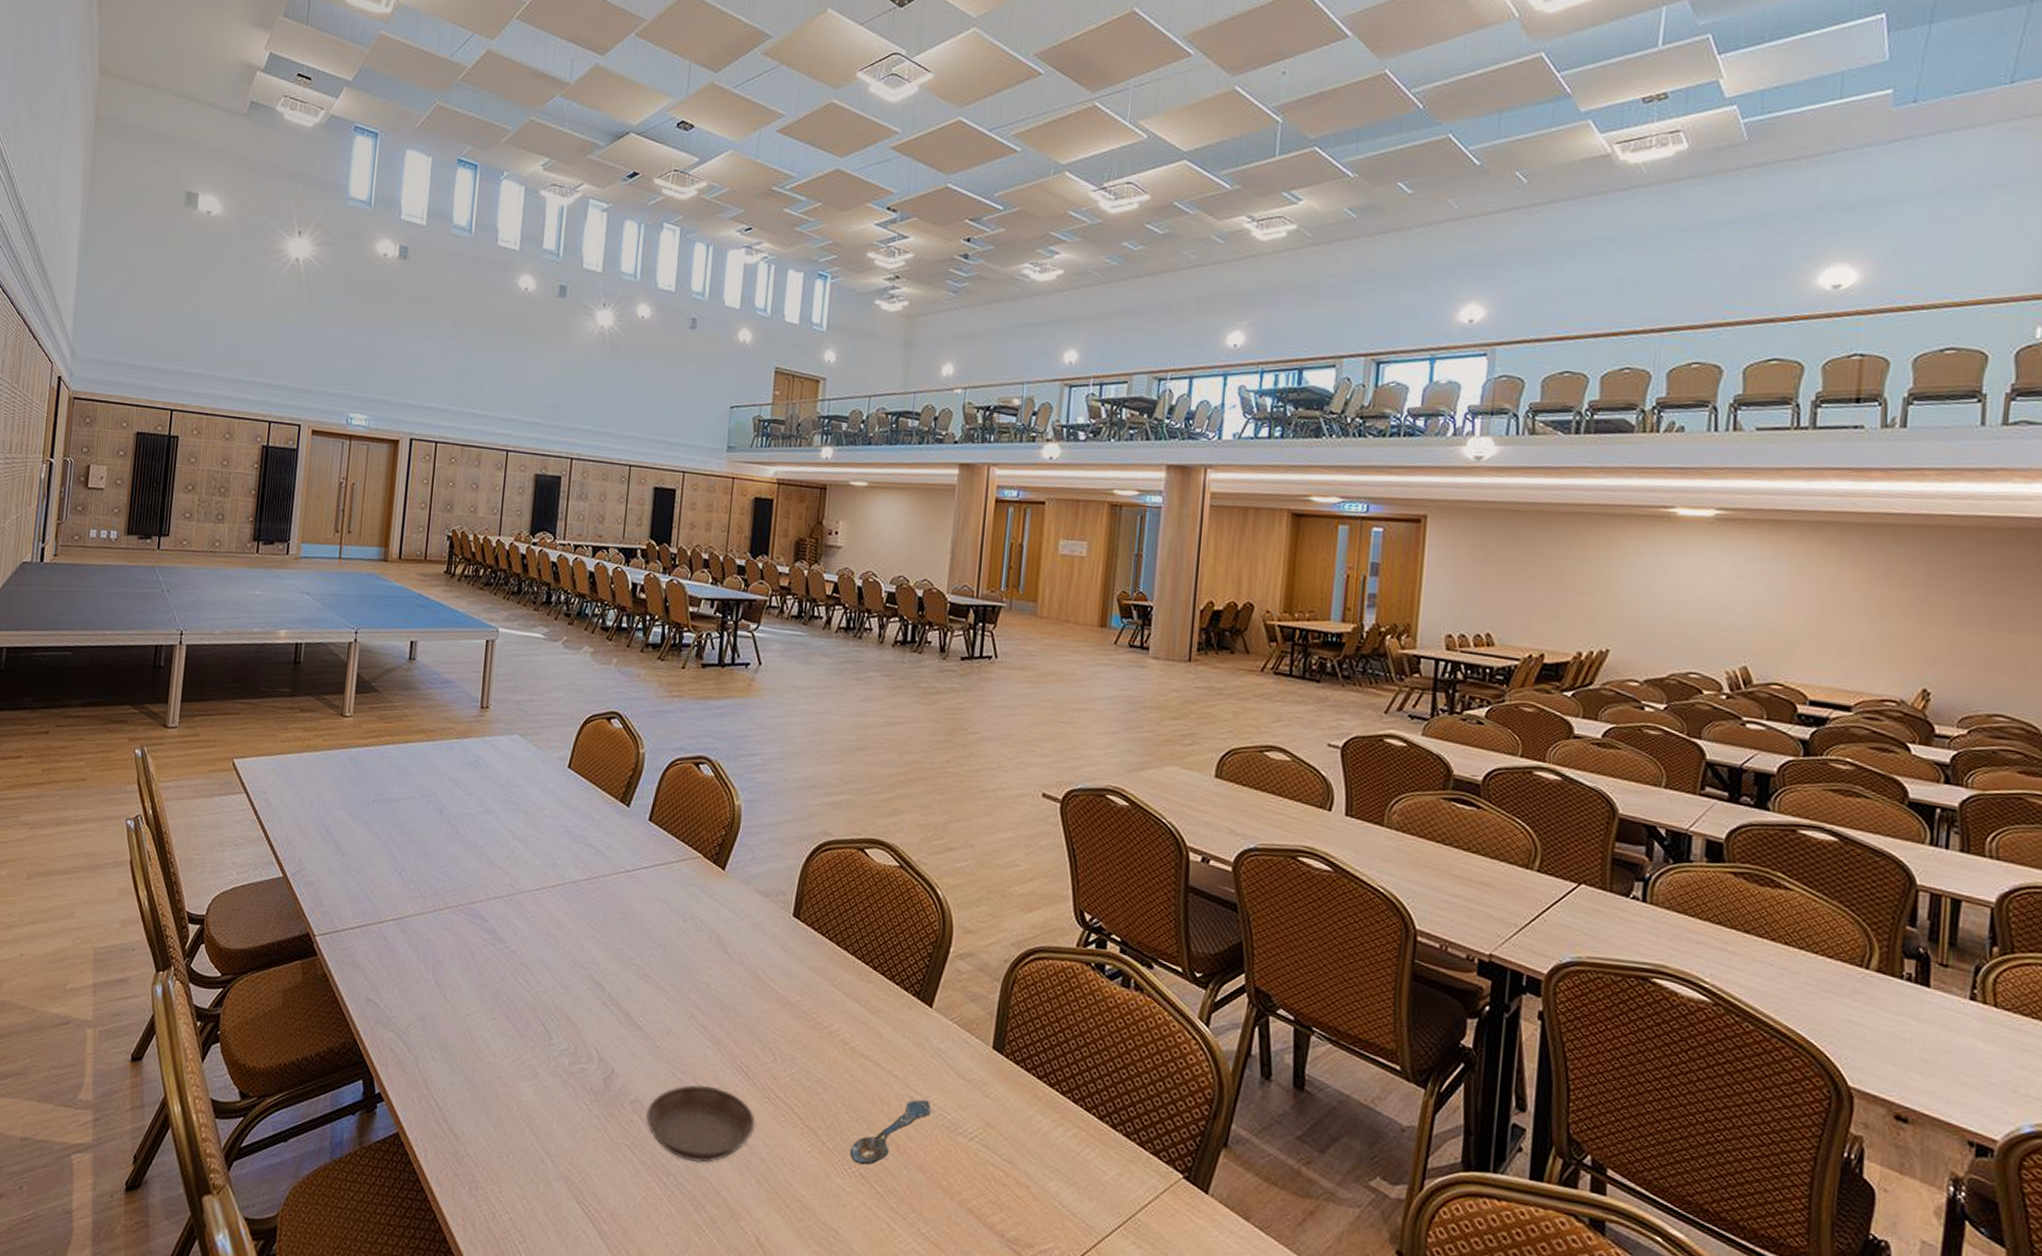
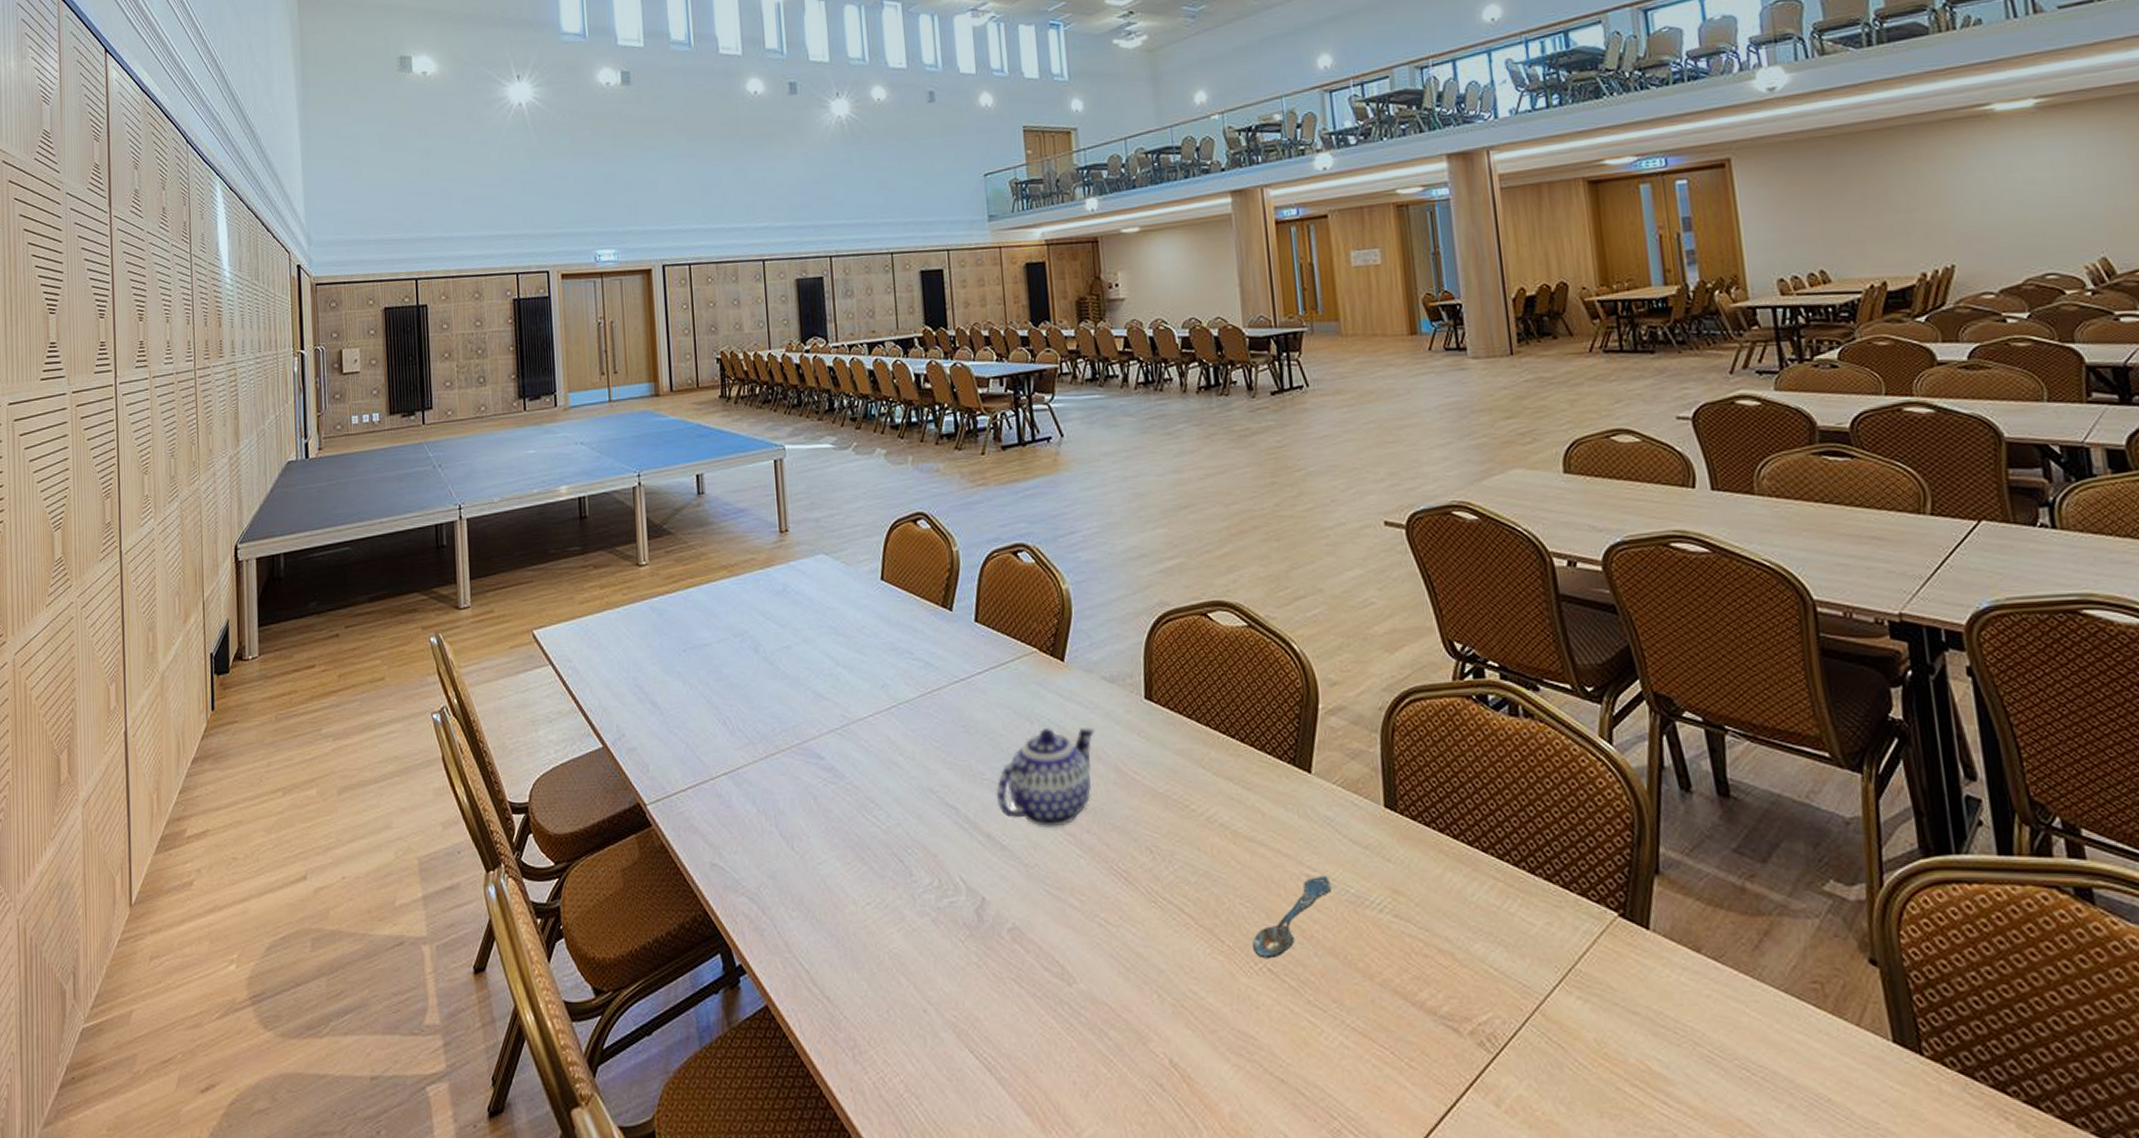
teapot: none [641,927,742,1018] -> present [997,726,1095,827]
saucer: present [646,1084,755,1163] -> none [1027,898,1146,987]

